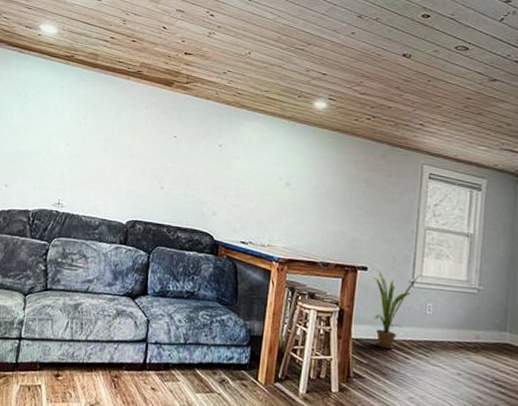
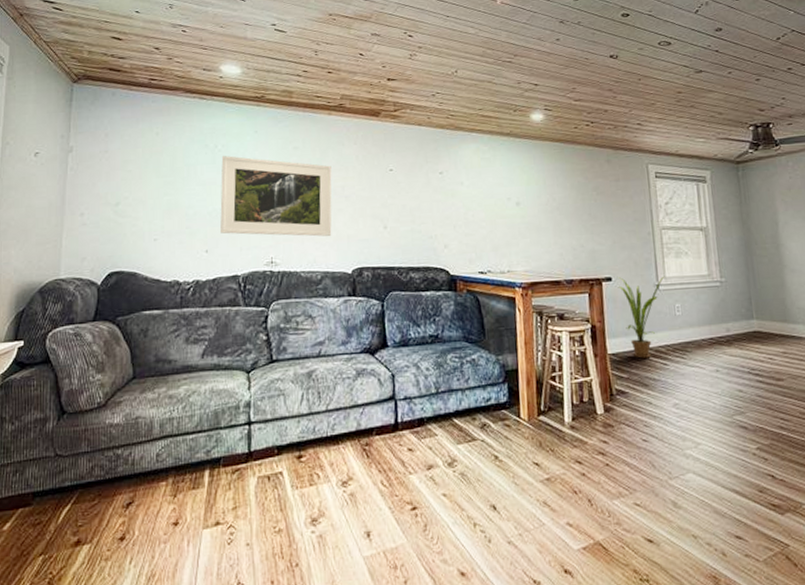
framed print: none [20,105,123,188] -> present [220,156,332,237]

